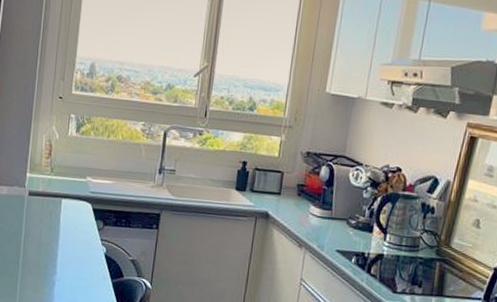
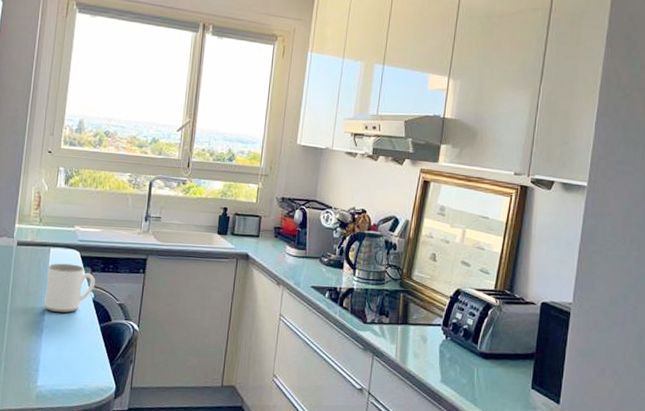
mug: none [56,215,108,267] -> present [44,263,96,313]

